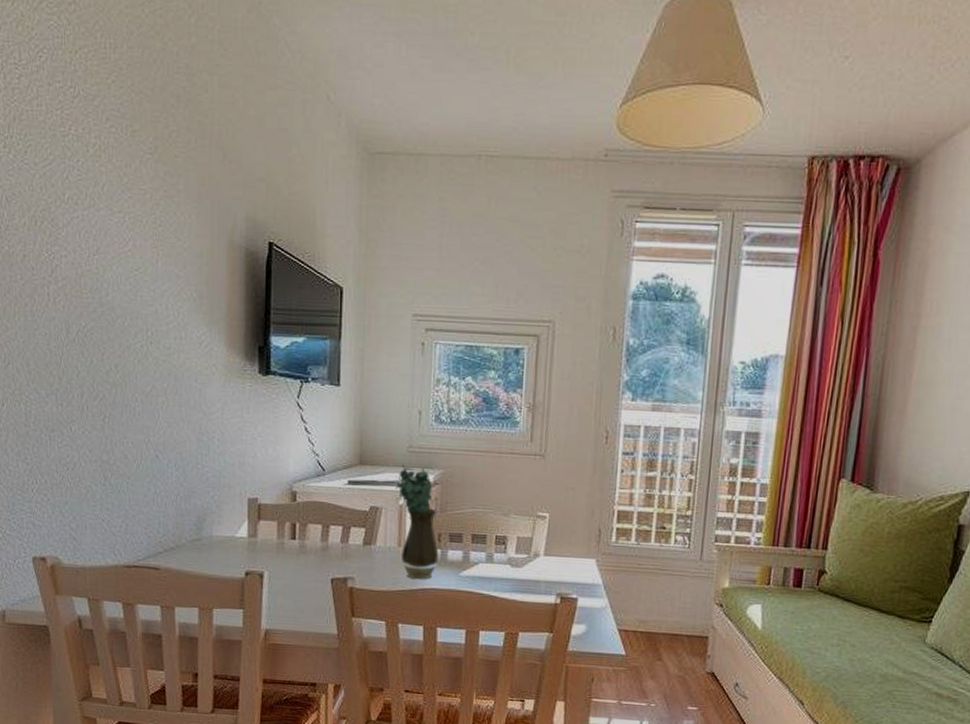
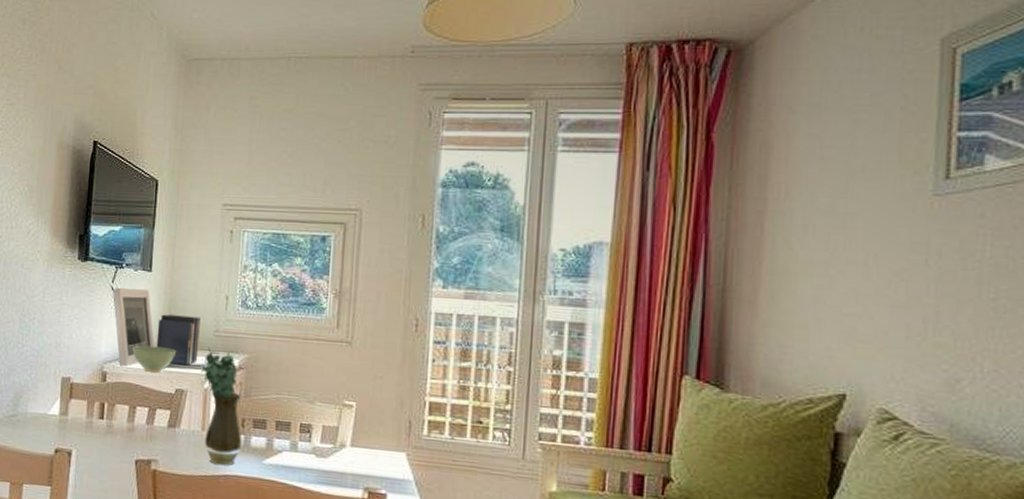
picture frame: none [299,403,346,486] -> present [113,287,155,367]
bowl: none [323,463,370,491] -> present [132,345,177,373]
books: none [348,430,393,483] -> present [156,313,201,366]

